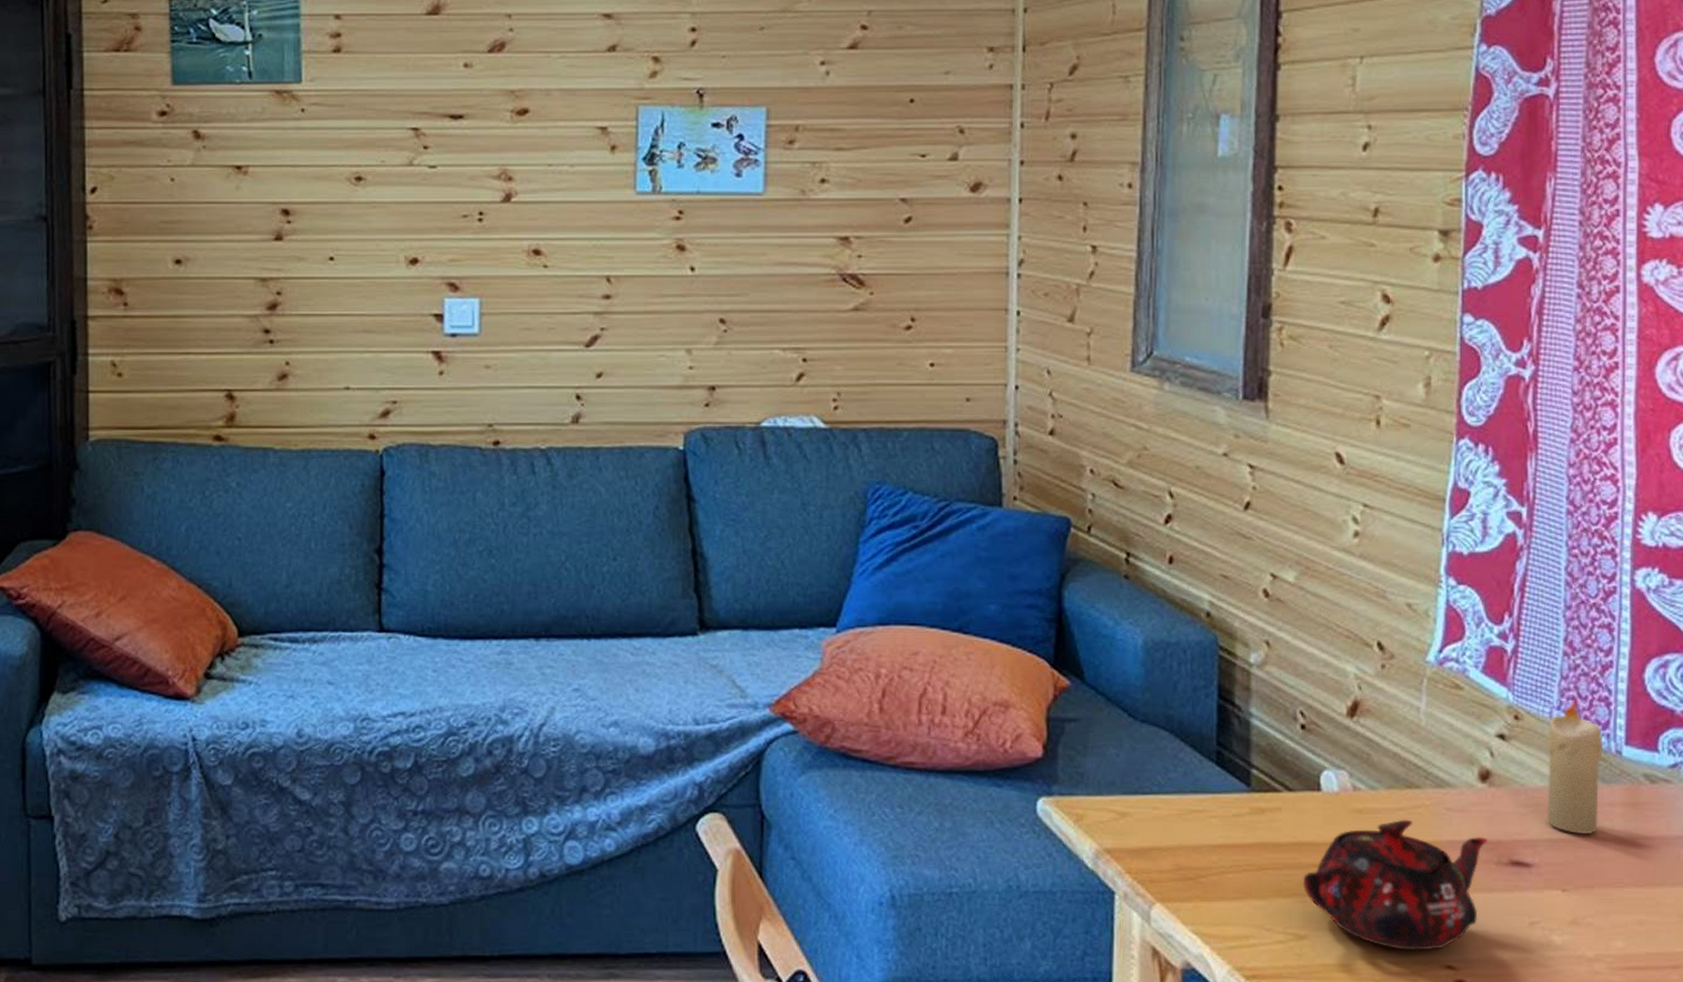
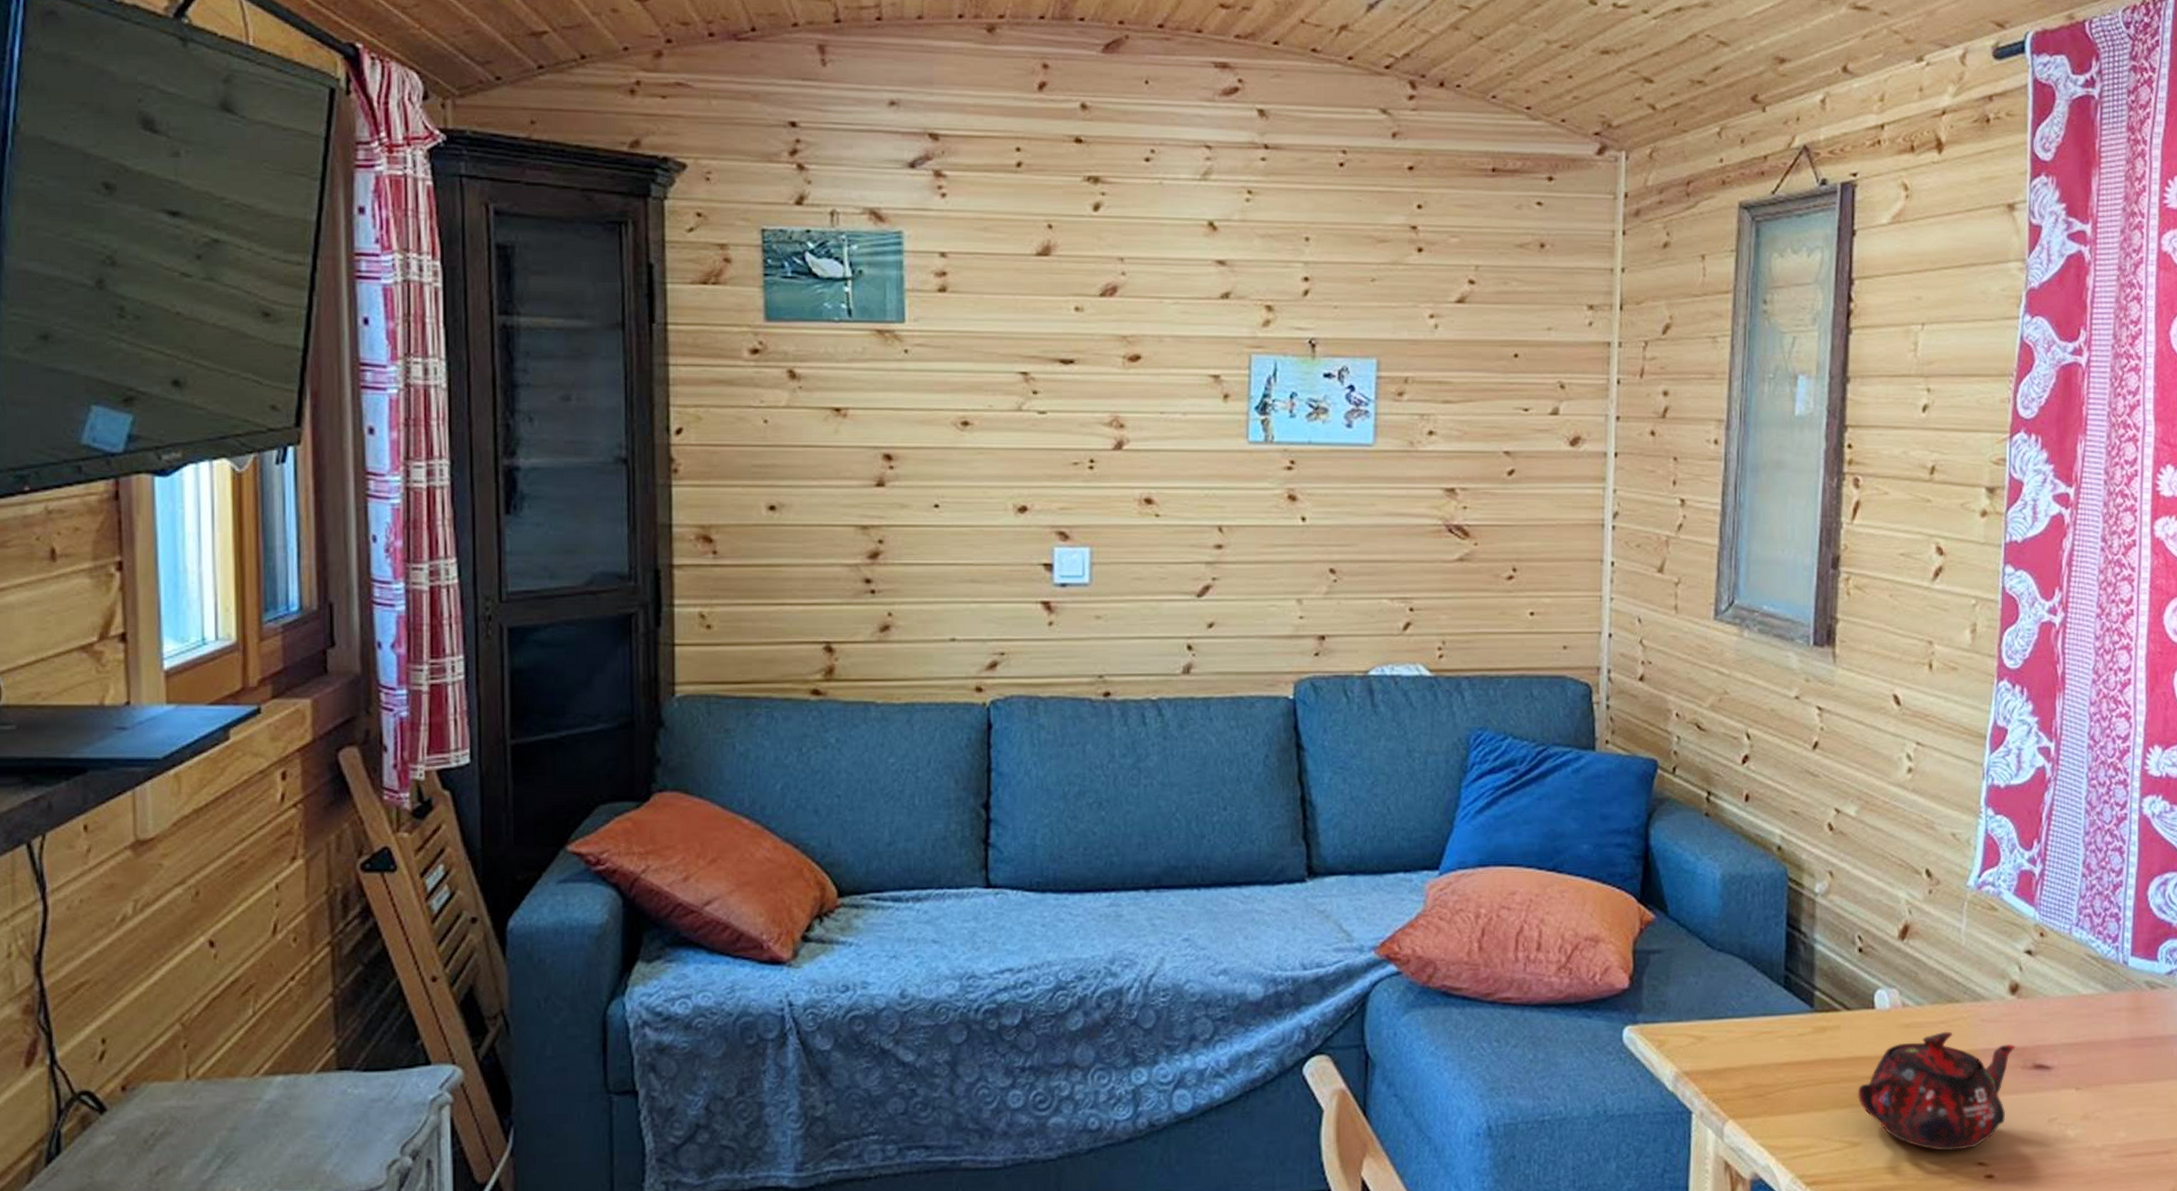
candle: present [1547,699,1603,834] -> none [2065,916,2112,1037]

